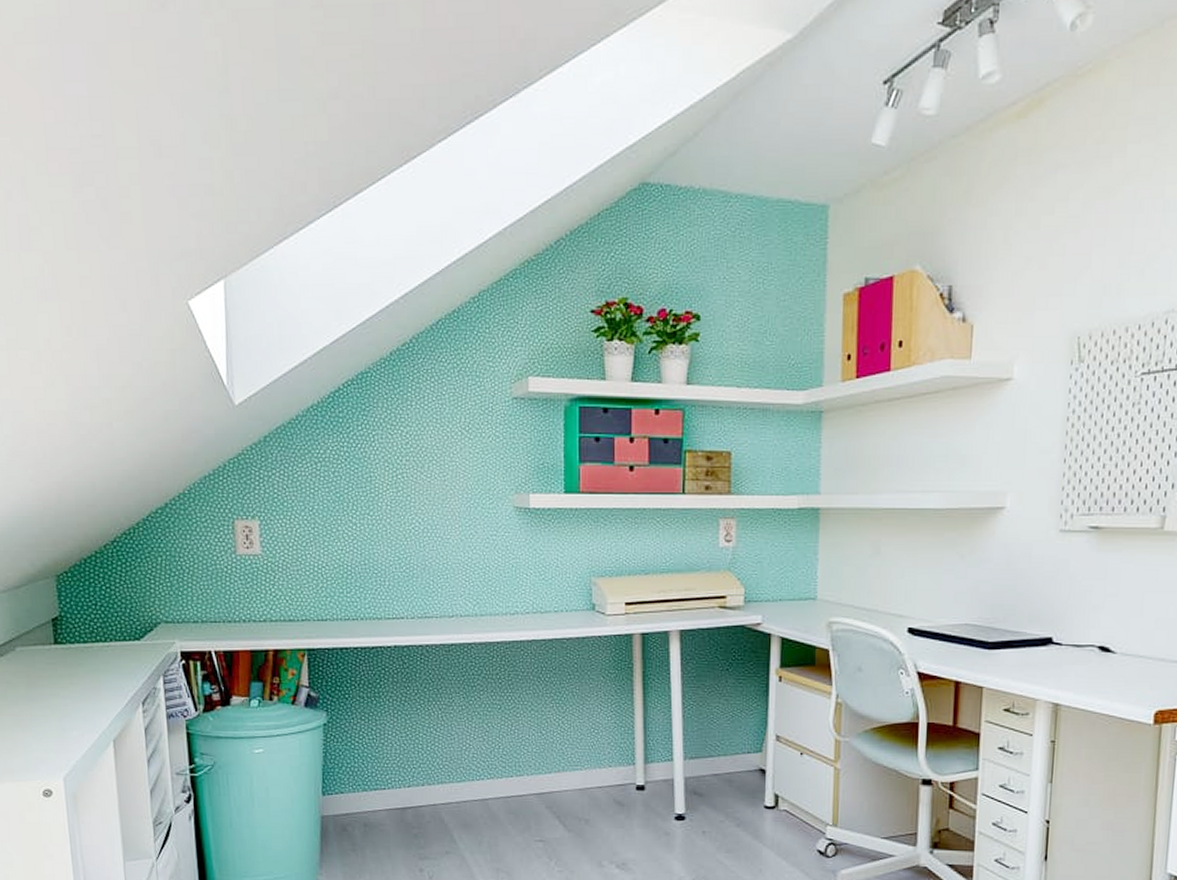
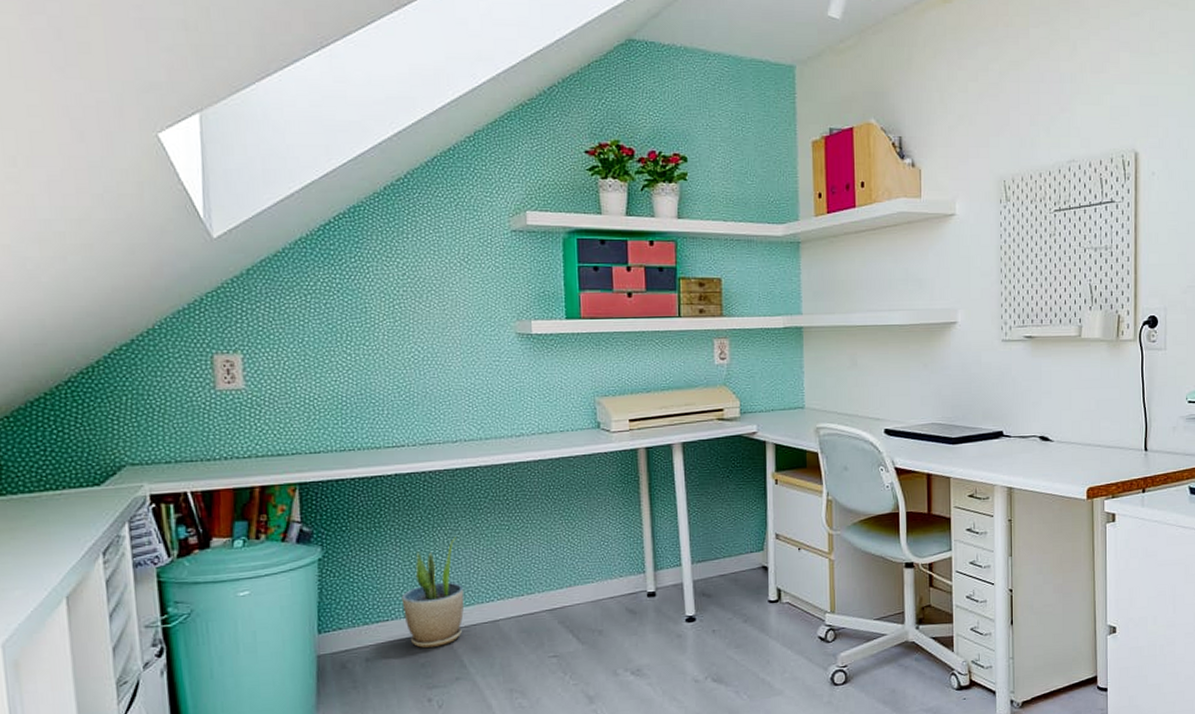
potted plant: none [397,712,456,820] -> present [401,537,465,649]

